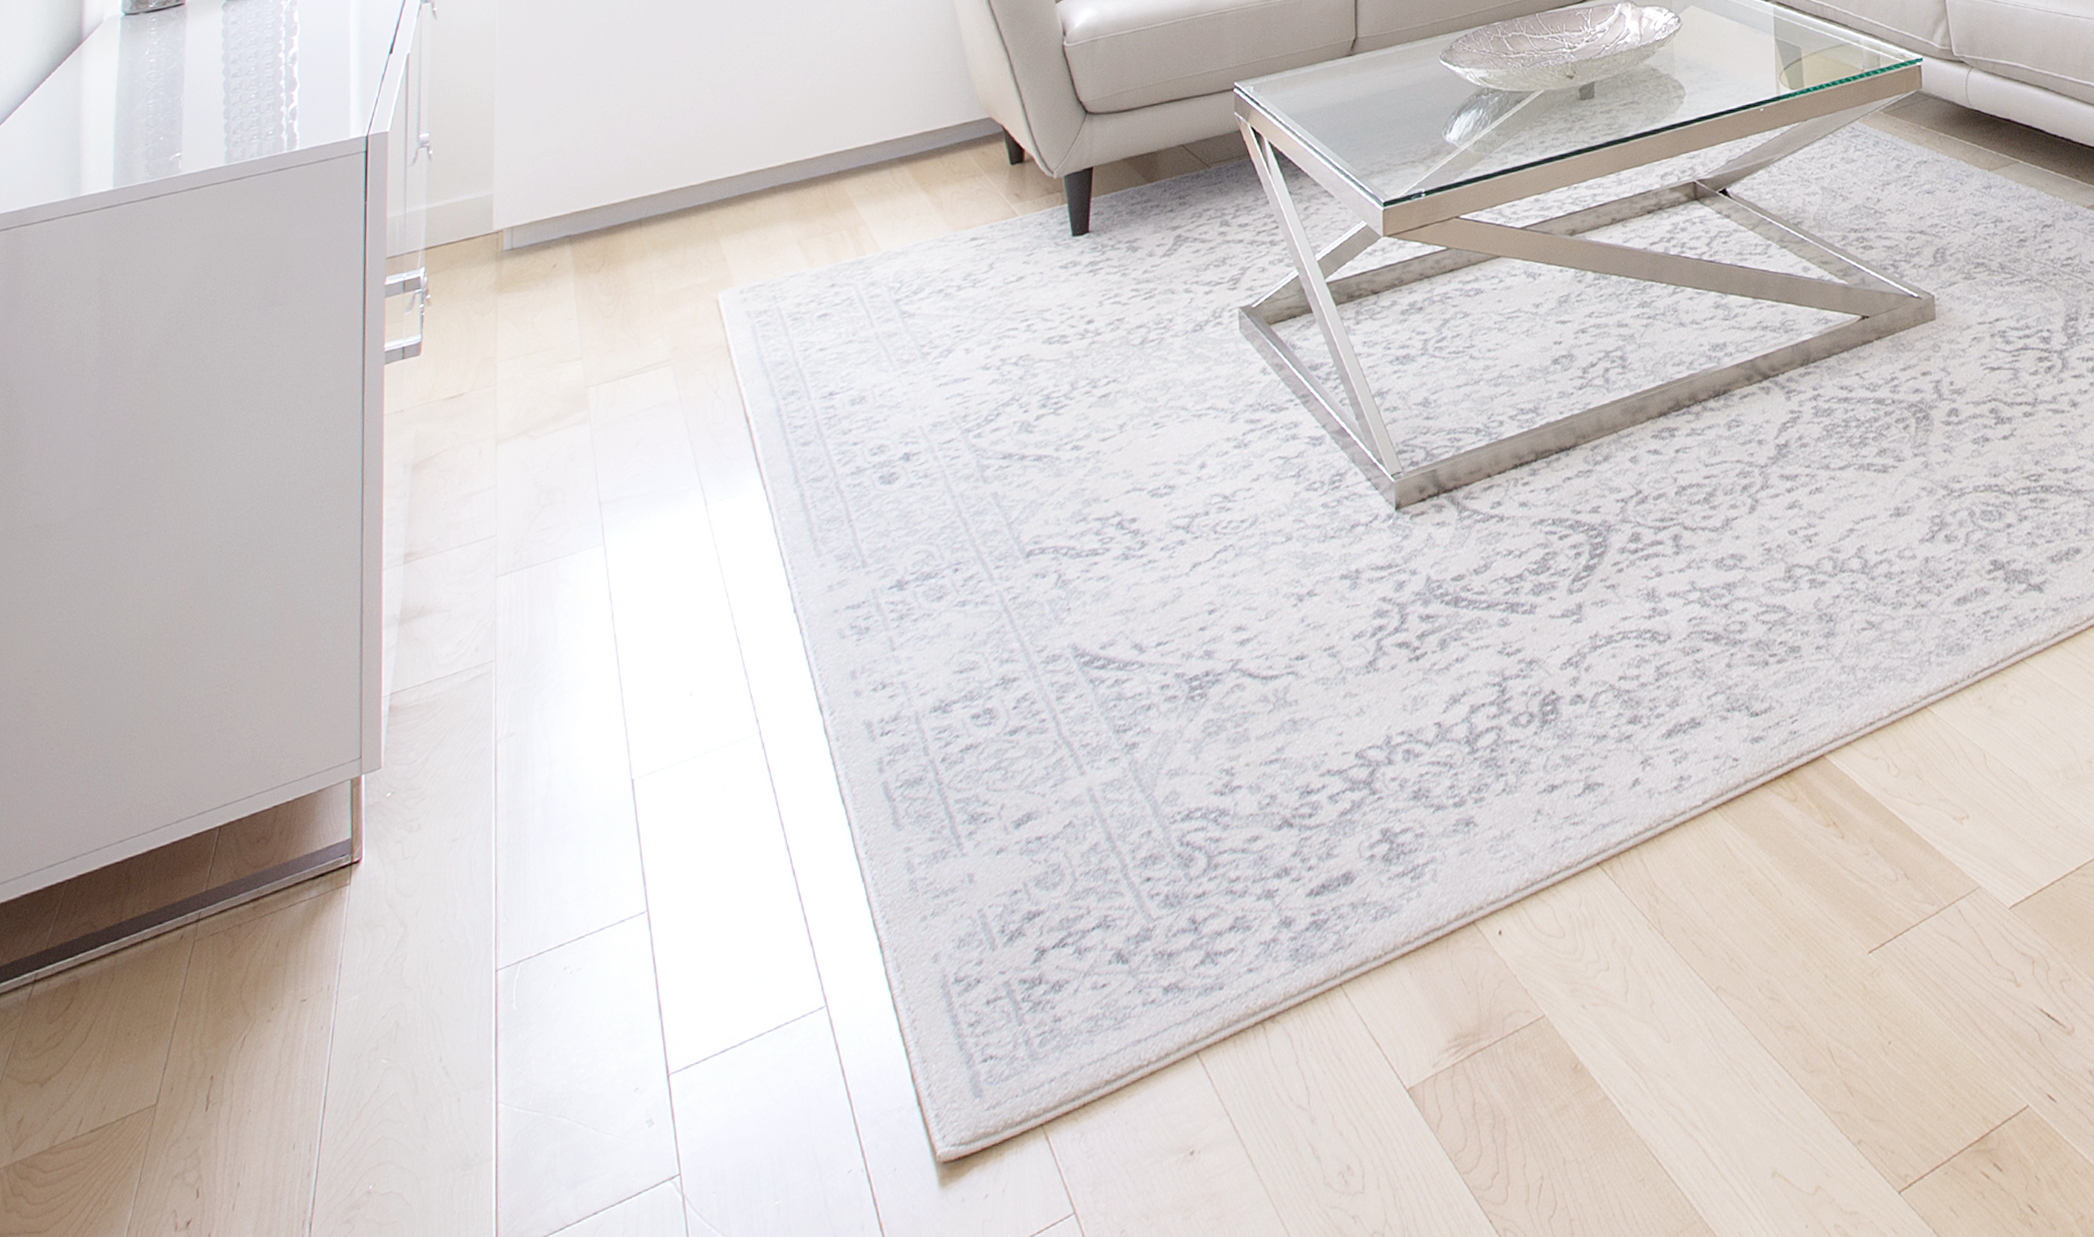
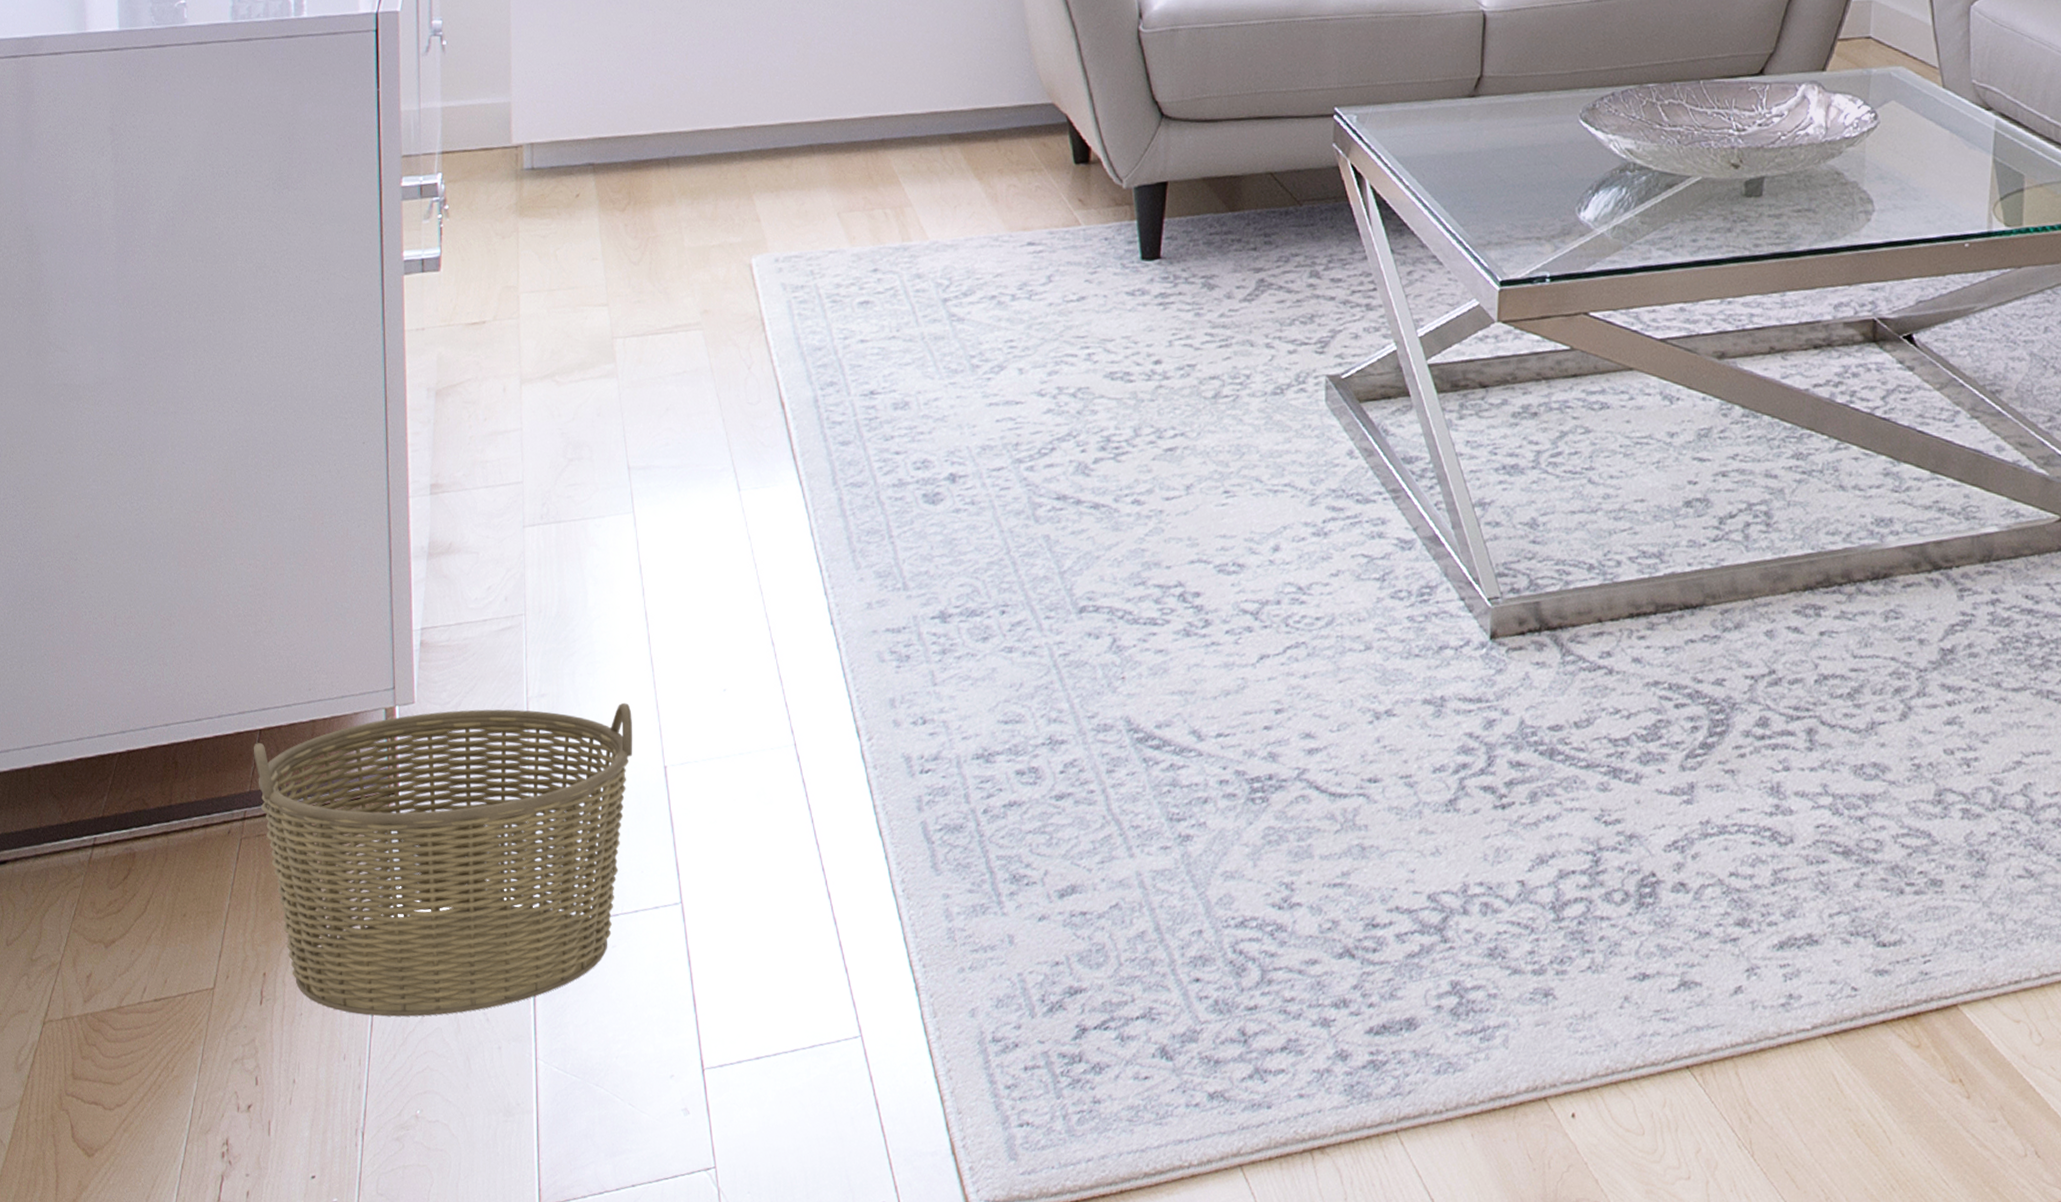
basket: none [211,726,601,1099] -> present [253,702,633,1017]

